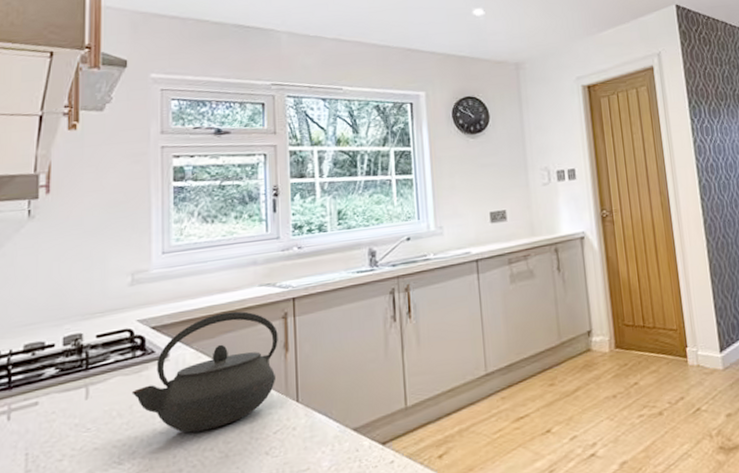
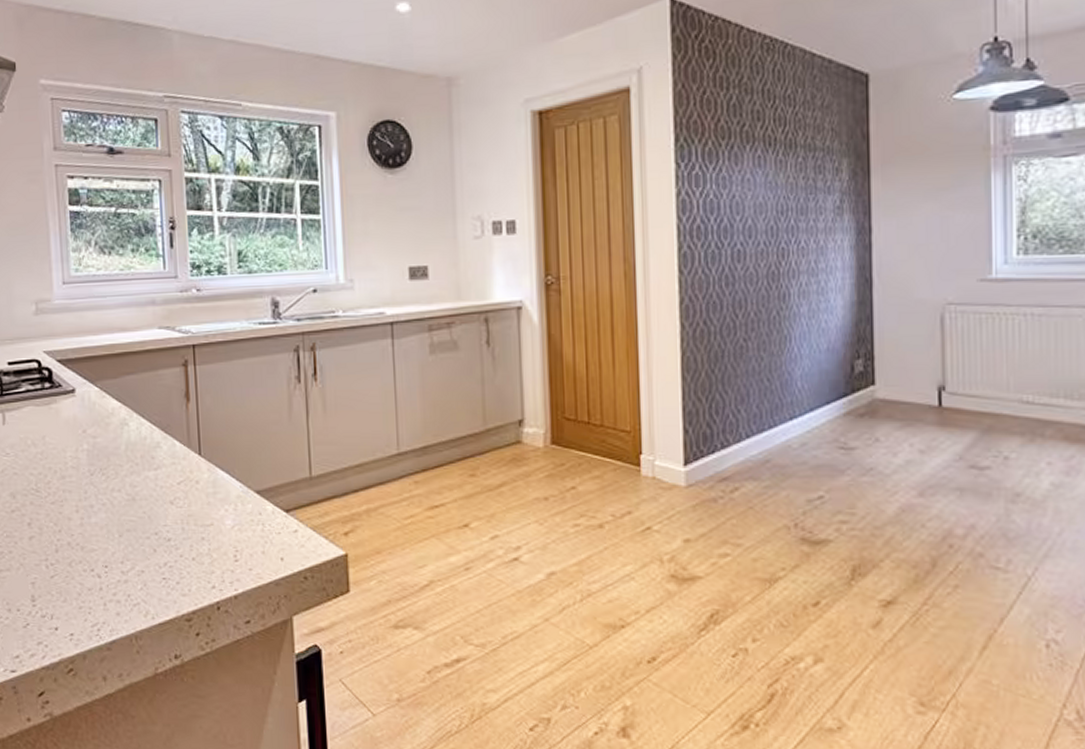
kettle: present [131,311,278,433] -> none [43,353,179,471]

